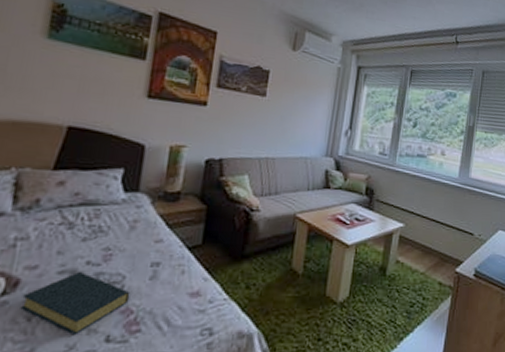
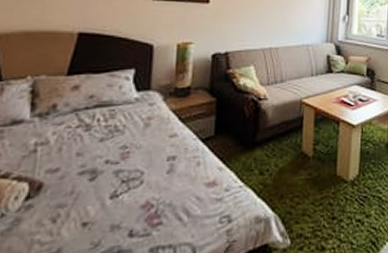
hardback book: present [20,272,131,336] -> none [45,171,150,233]

